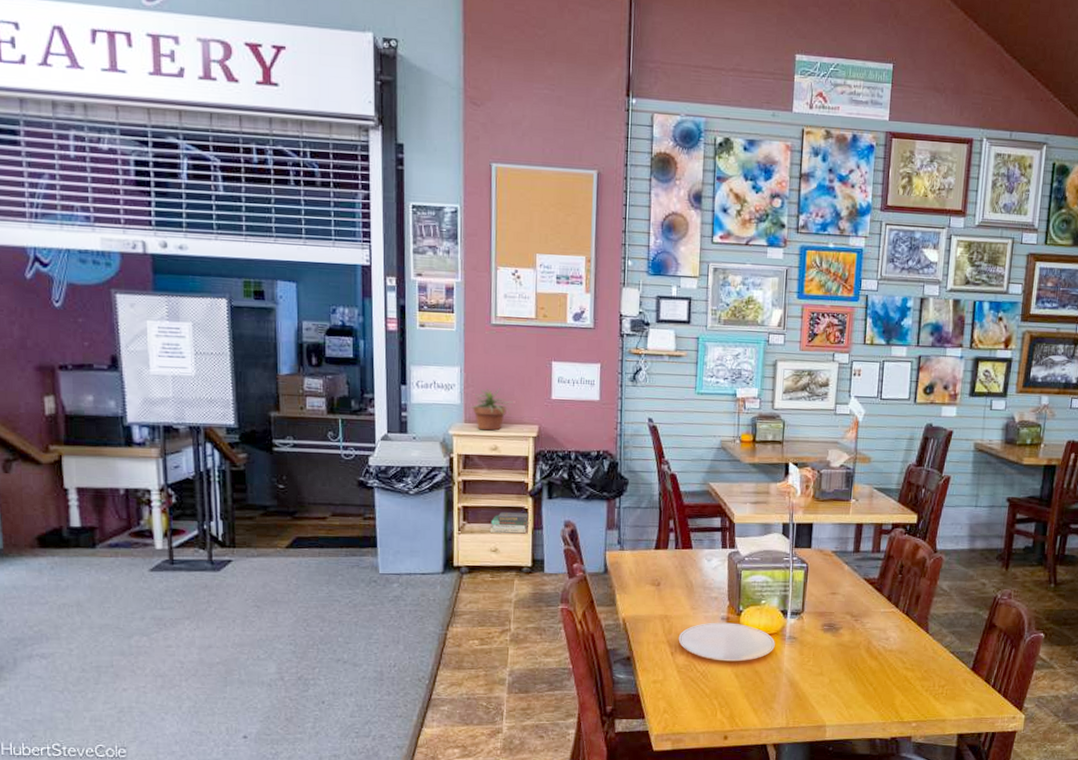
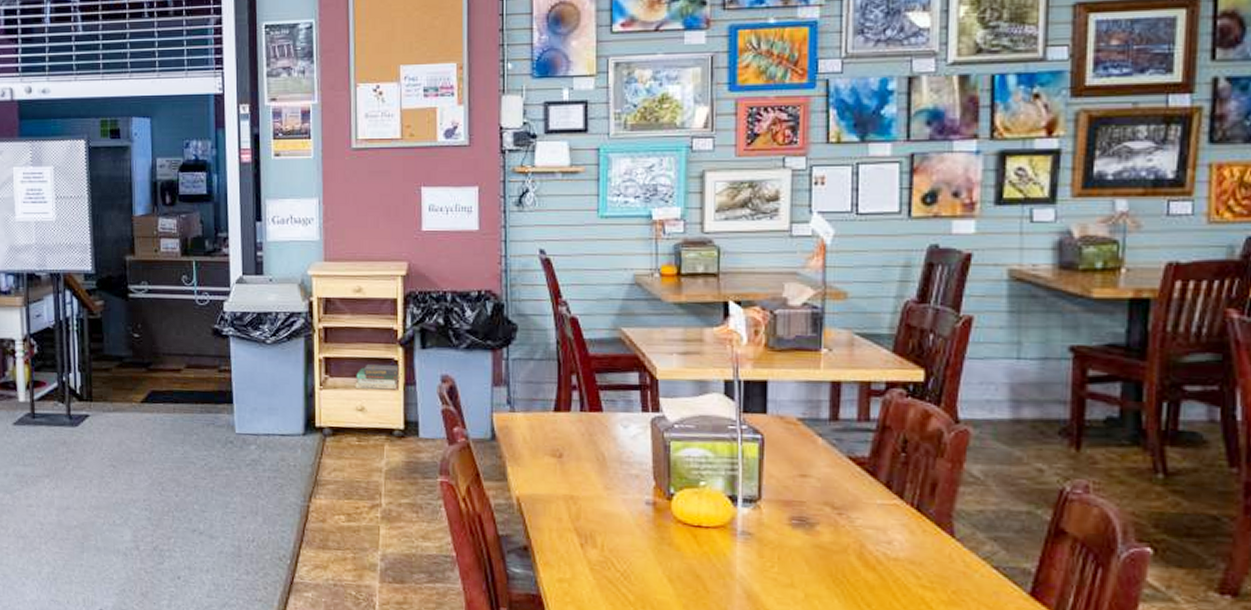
potted plant: present [468,387,513,431] -> none [328,220,378,270]
plate: present [678,622,775,662] -> none [589,507,722,562]

